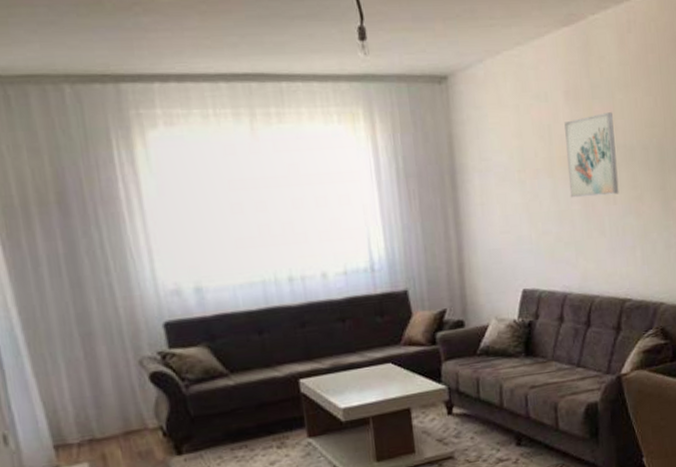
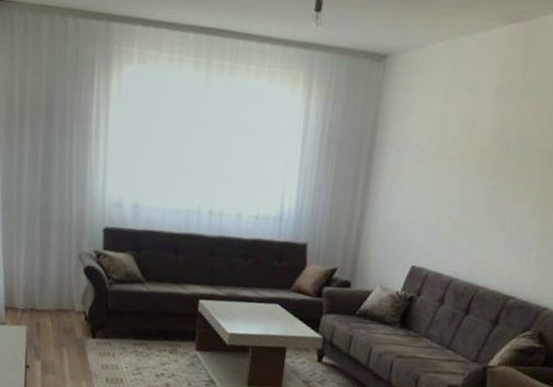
wall art: present [564,112,619,198] -> none [478,113,541,195]

